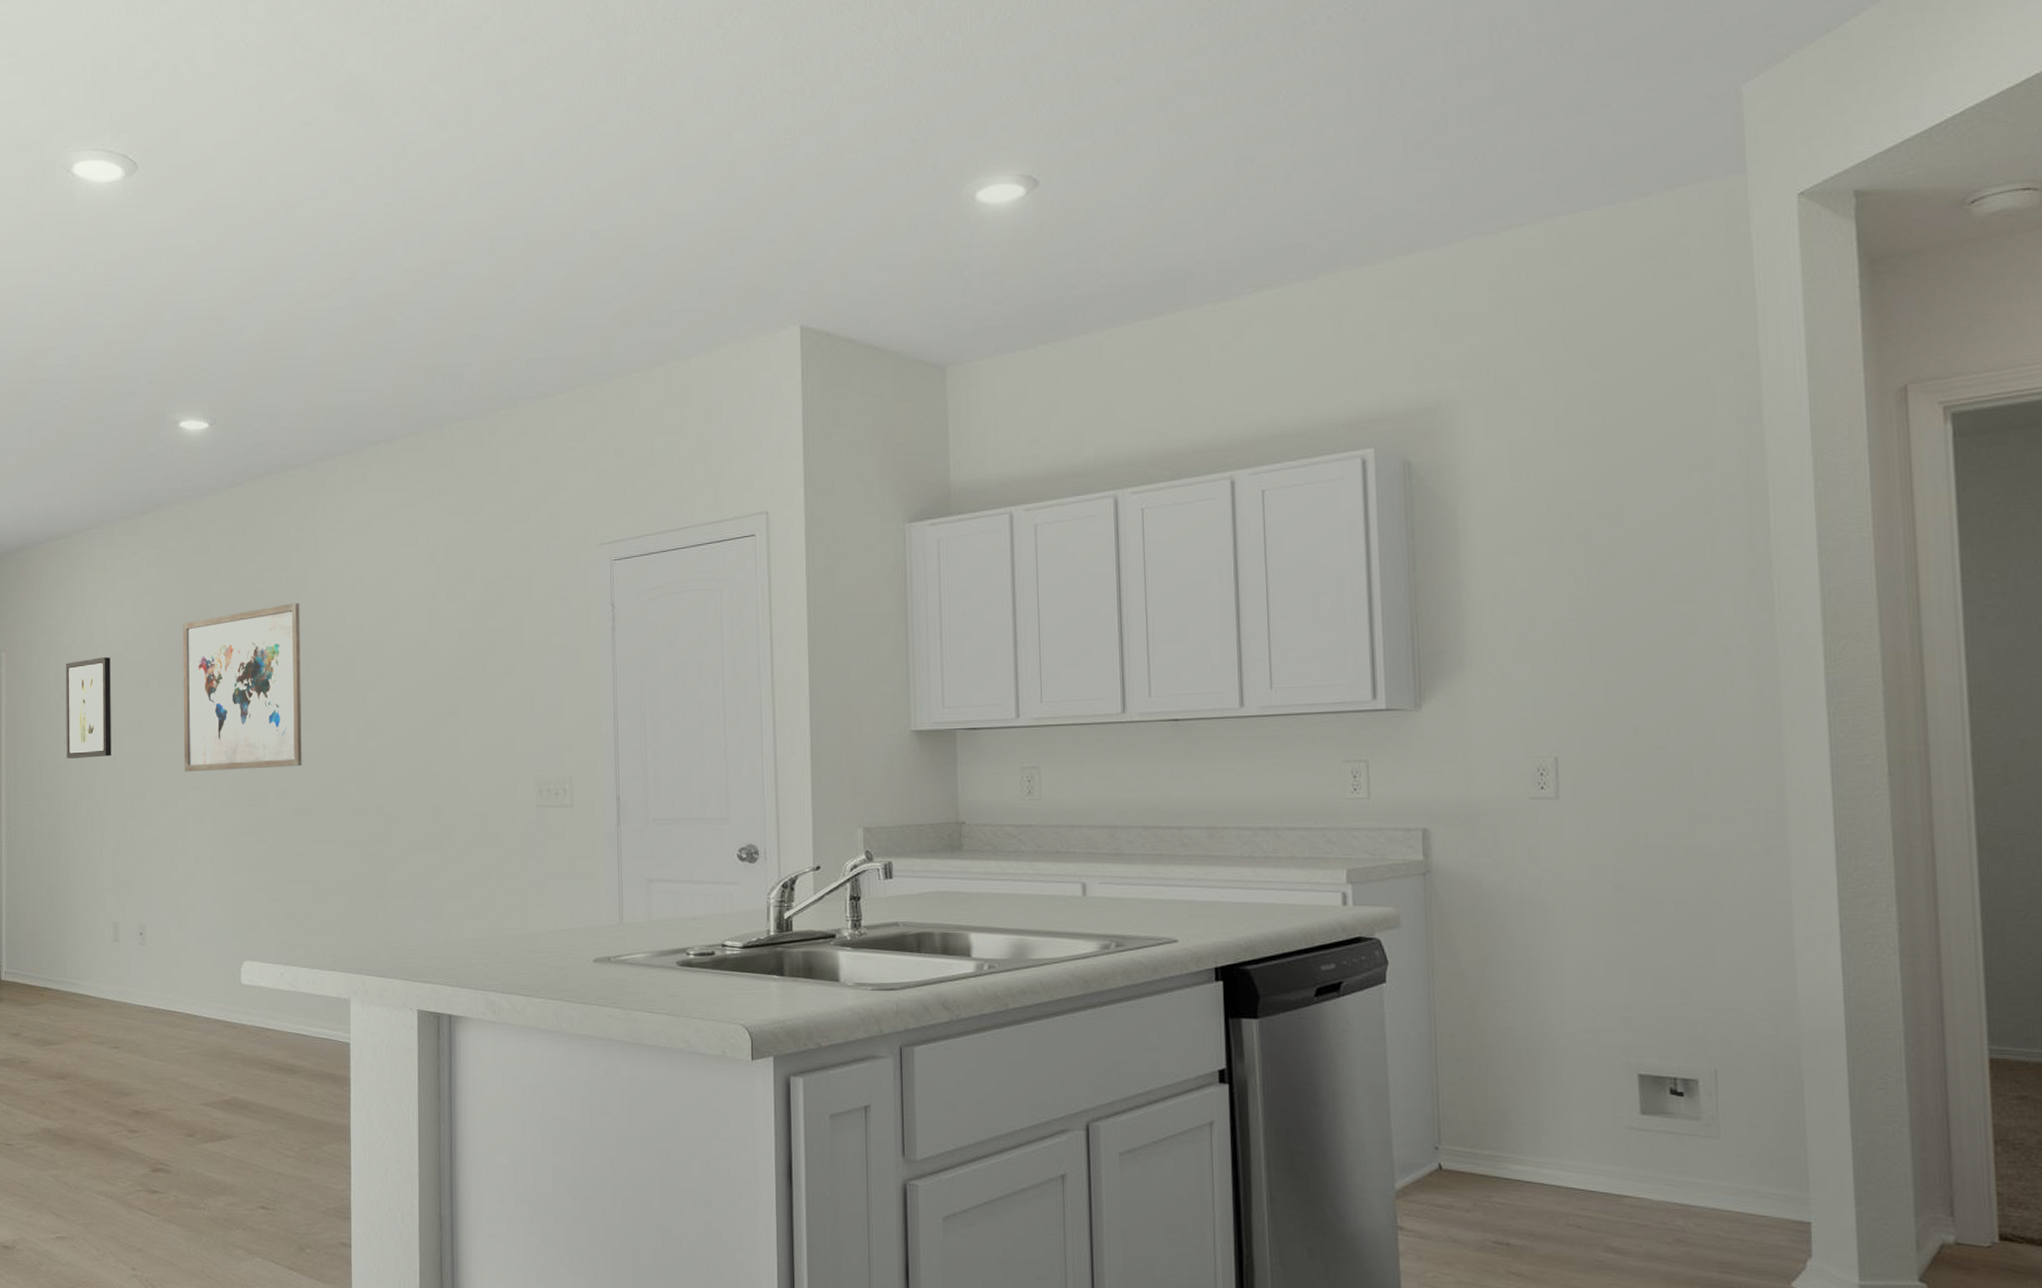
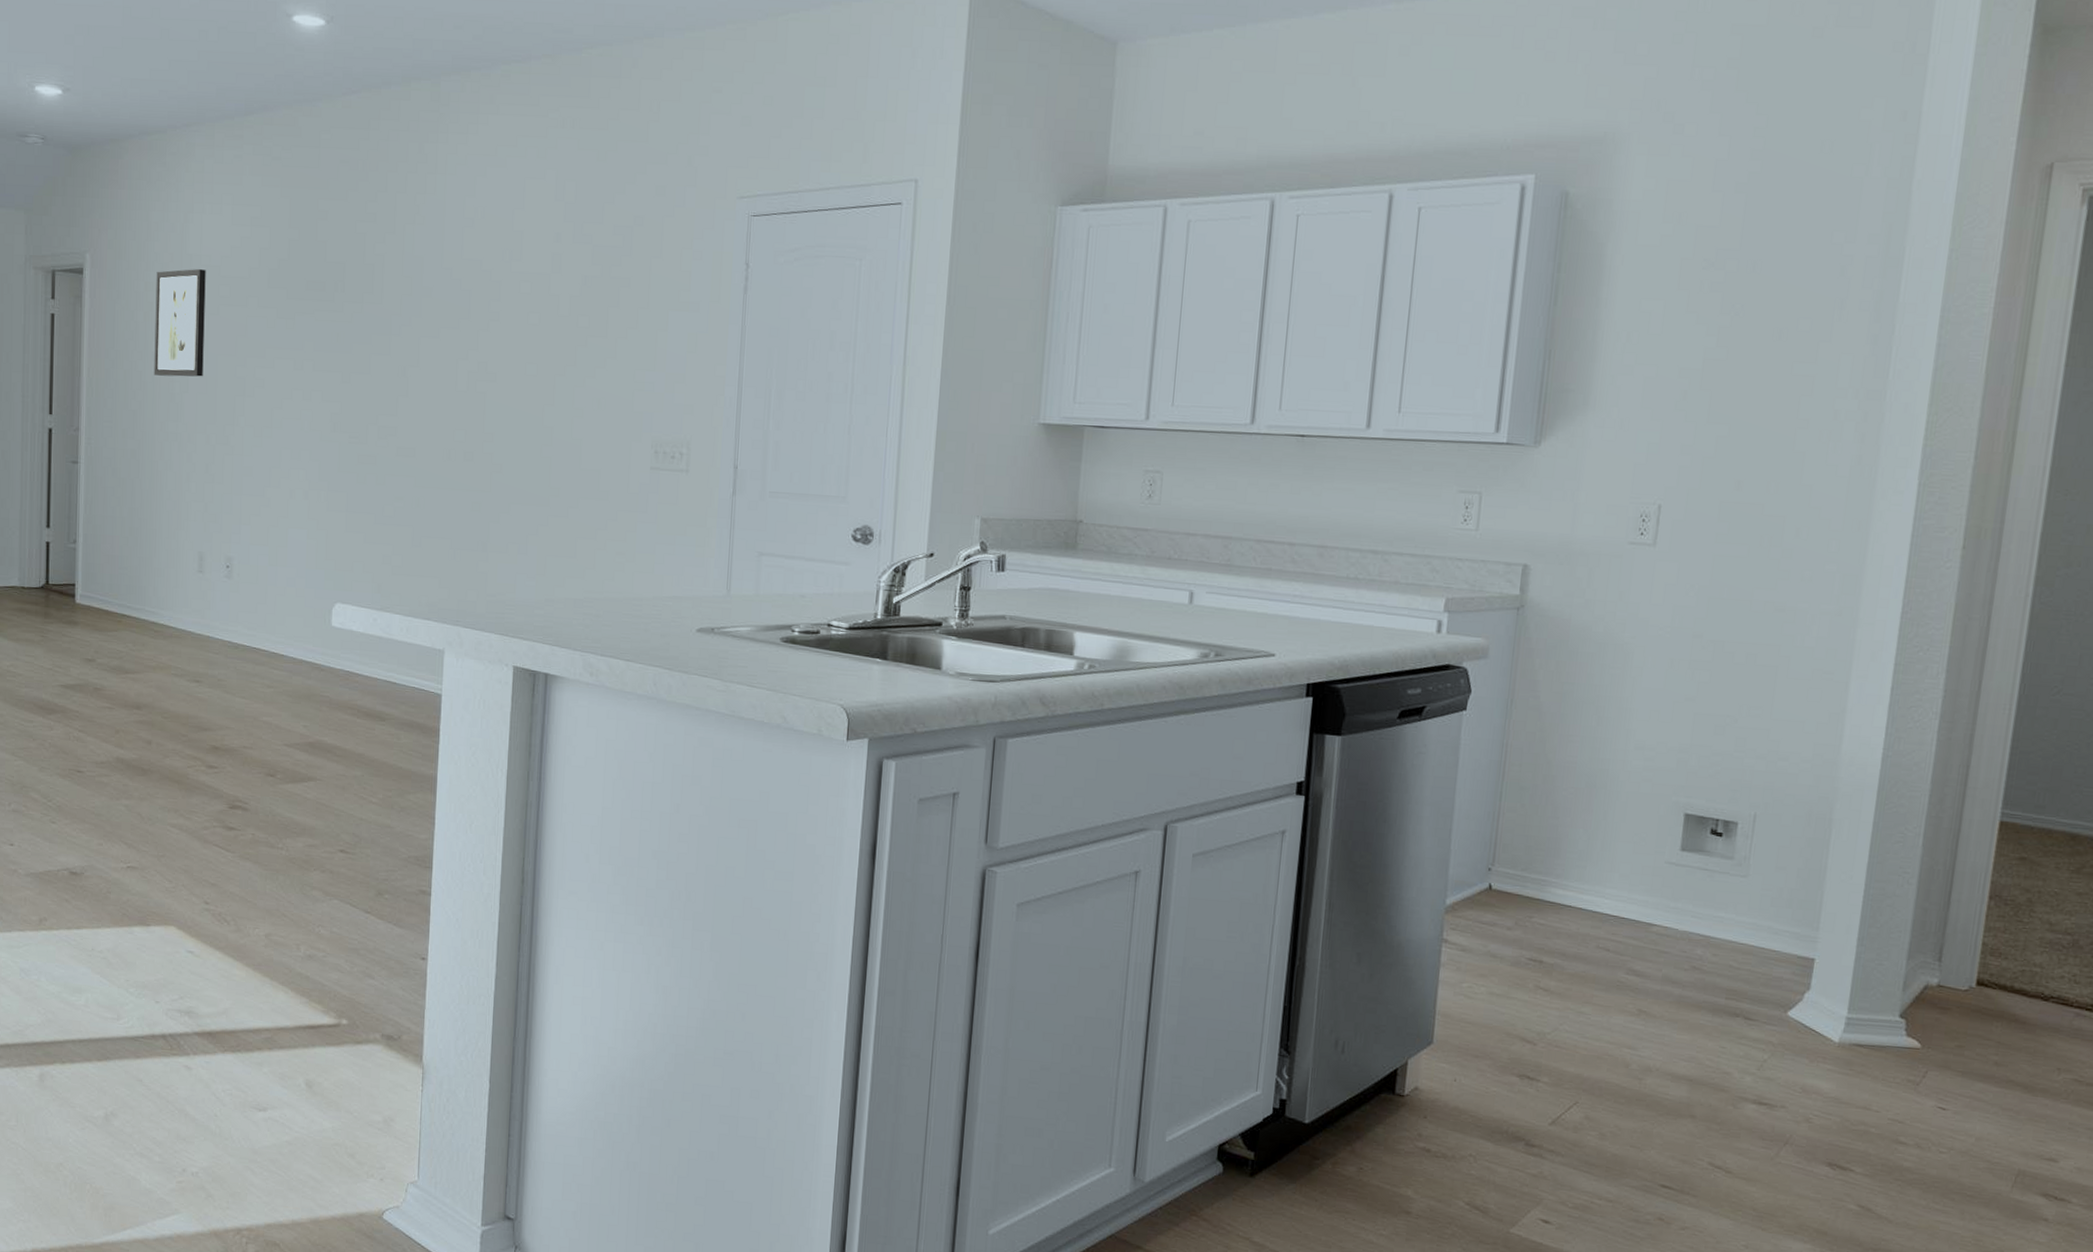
wall art: present [182,602,302,772] -> none [281,229,415,405]

